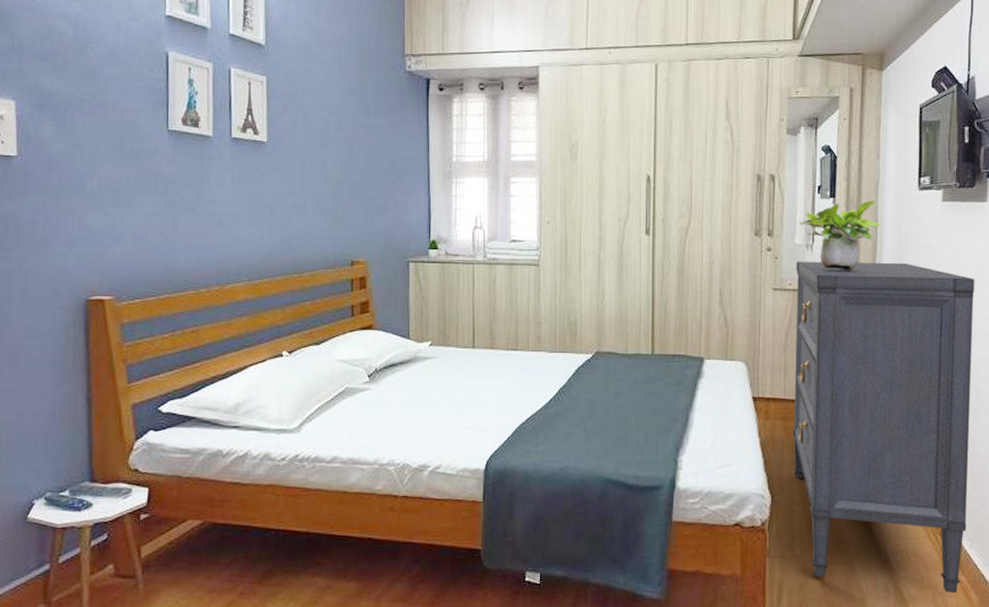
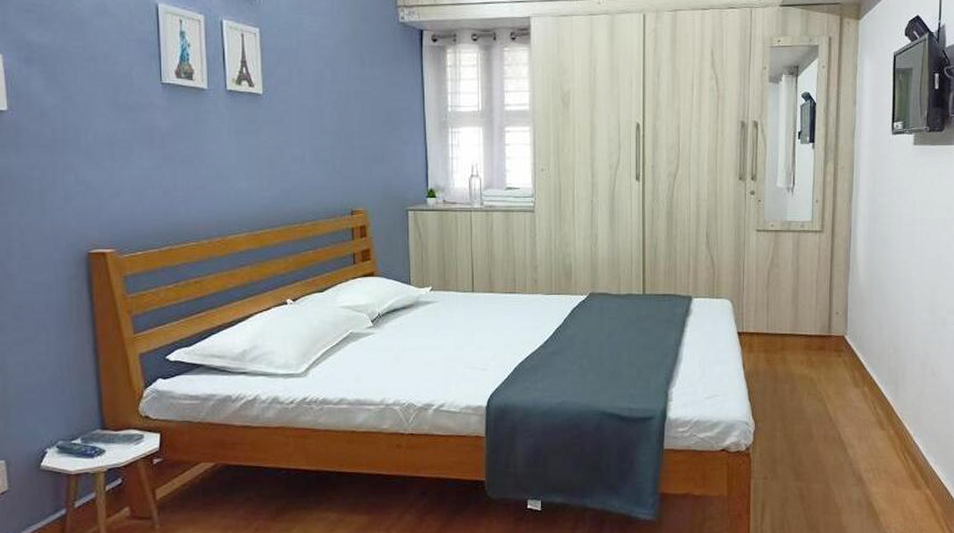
dresser: present [792,261,975,594] -> none [774,203,943,506]
potted plant: present [798,200,880,271] -> none [780,144,856,212]

